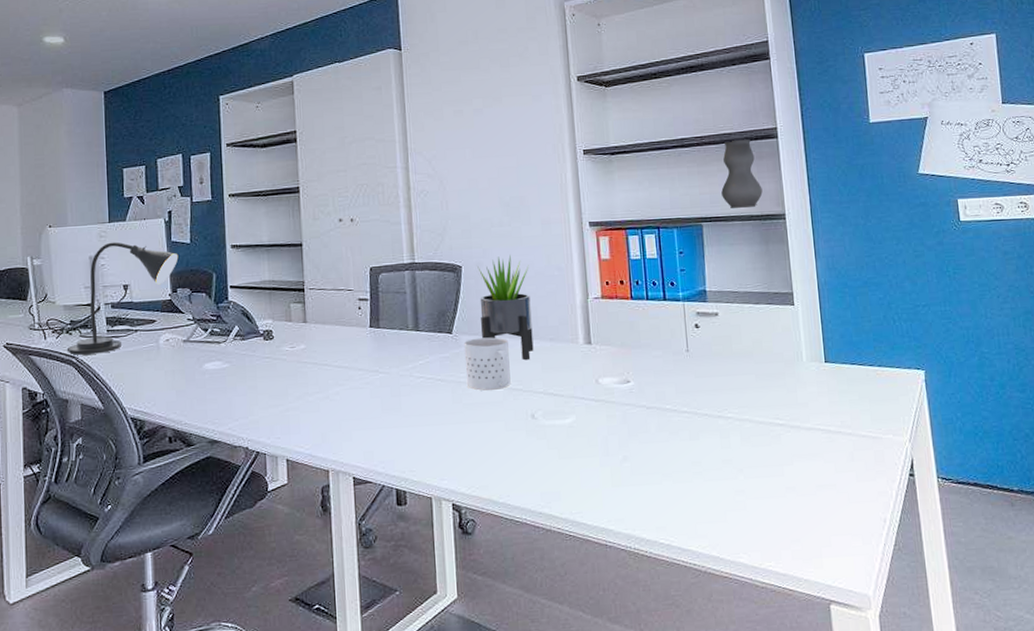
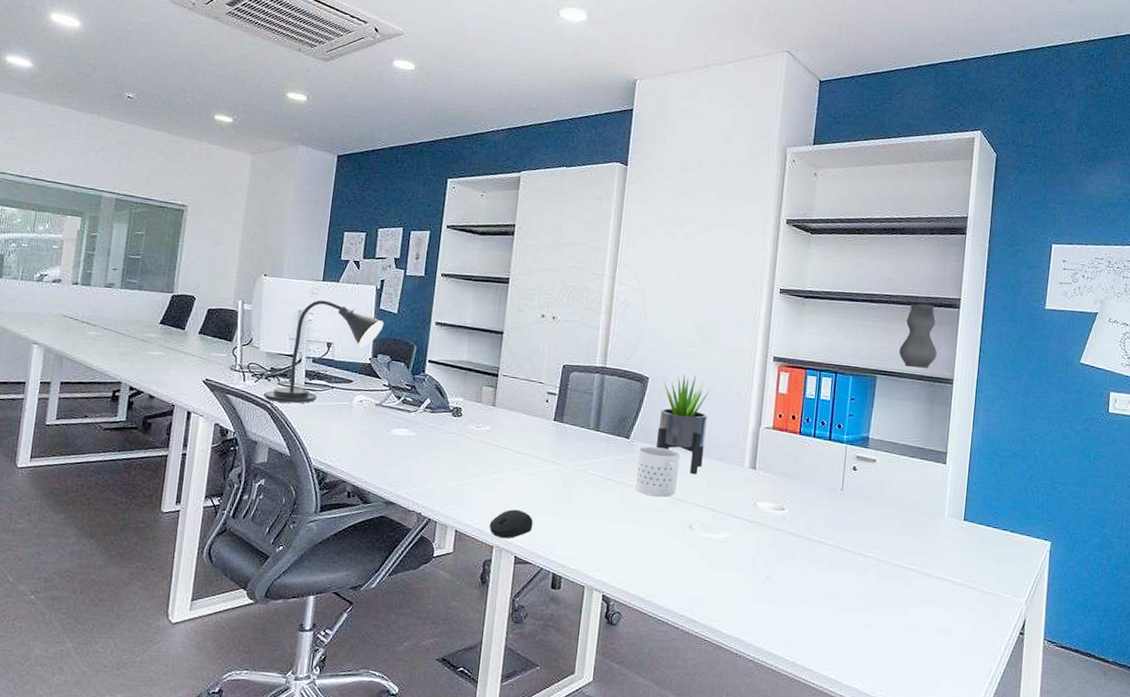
computer mouse: none [321,427,367,460] -> present [489,509,533,538]

